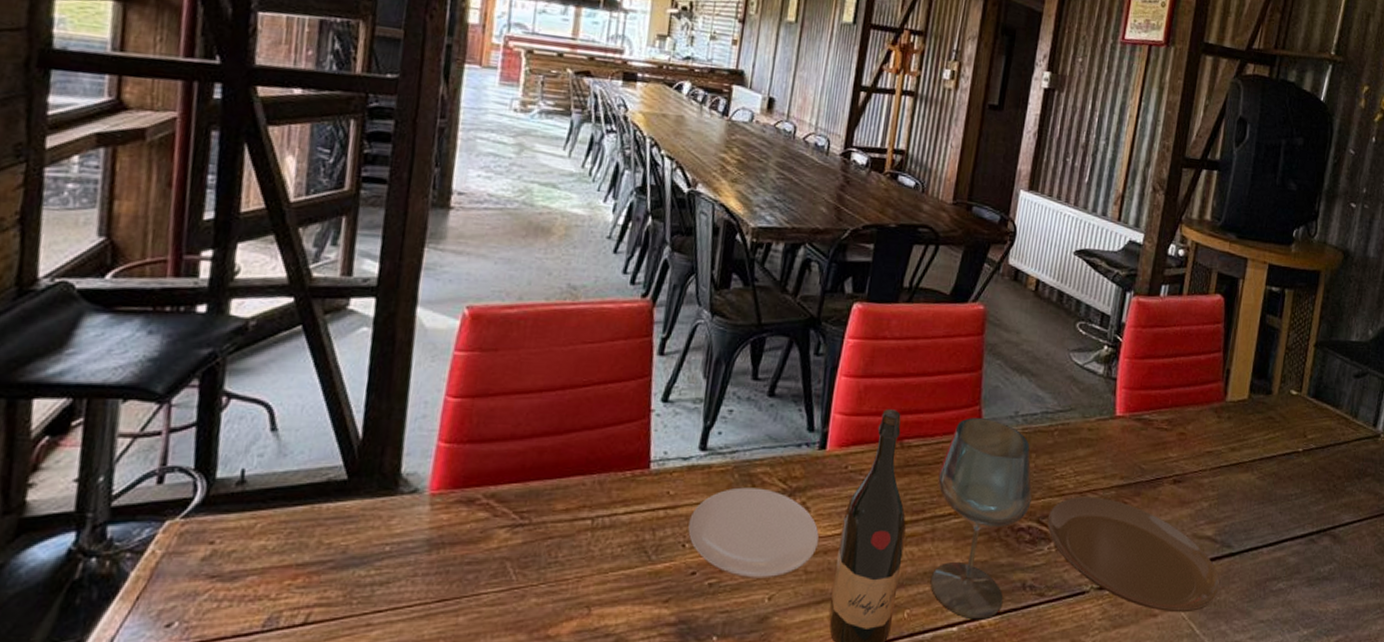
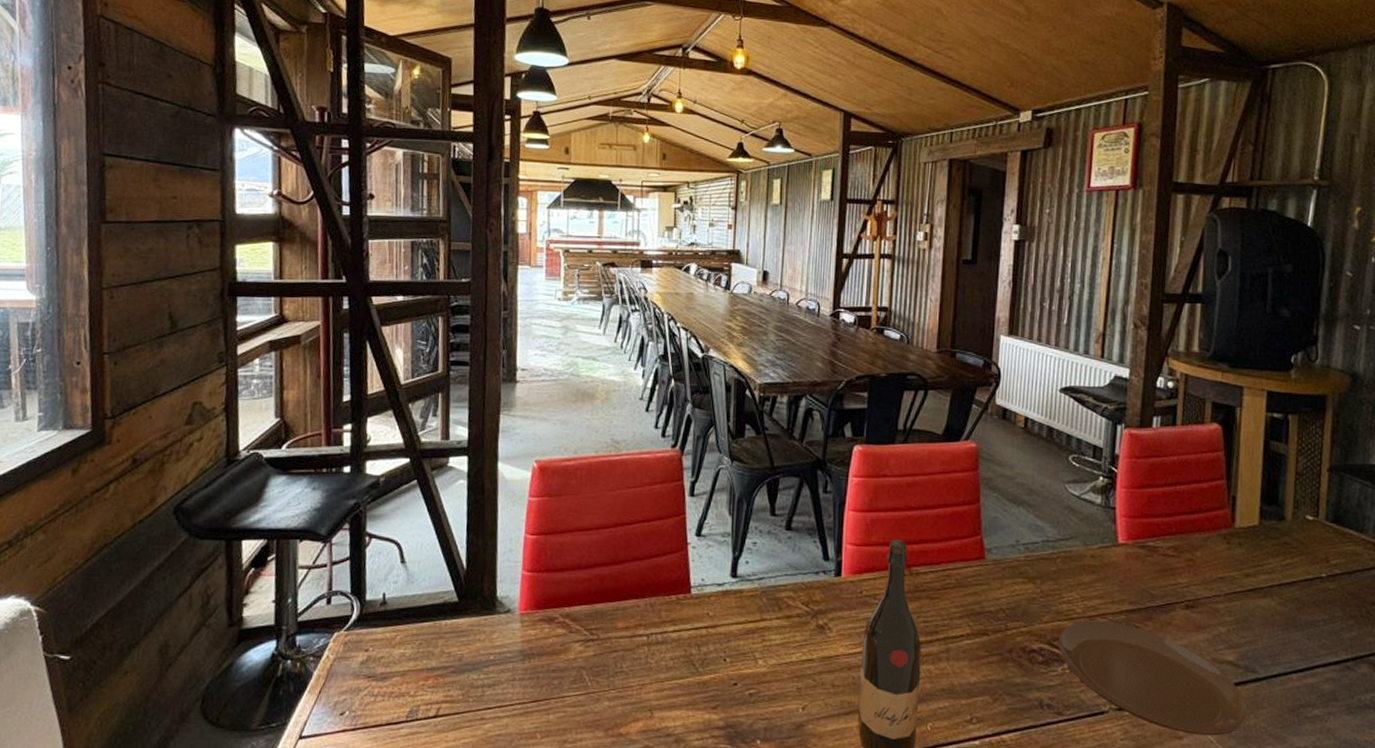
plate: present [688,487,819,579] -> none [727,610,842,691]
wine glass: present [930,418,1032,620] -> none [947,547,1040,735]

